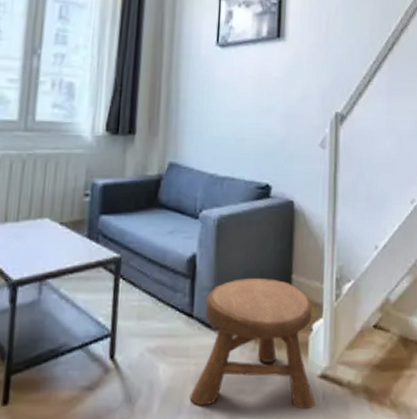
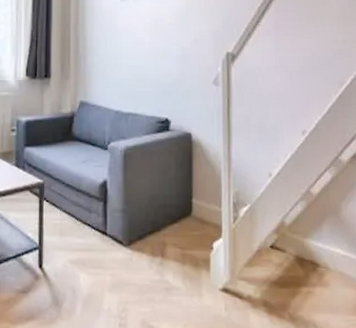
stool: present [189,277,316,410] -> none [107,201,219,319]

